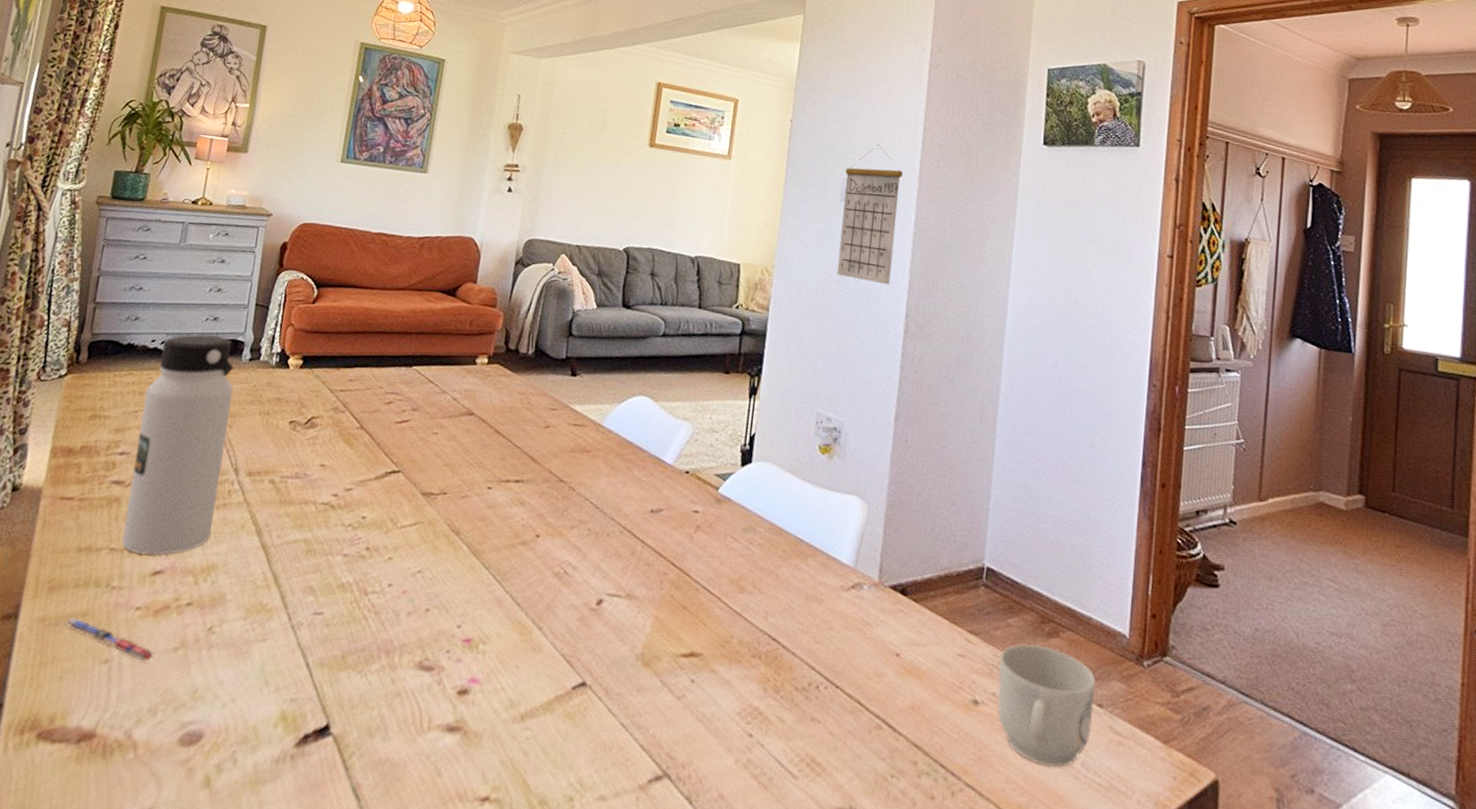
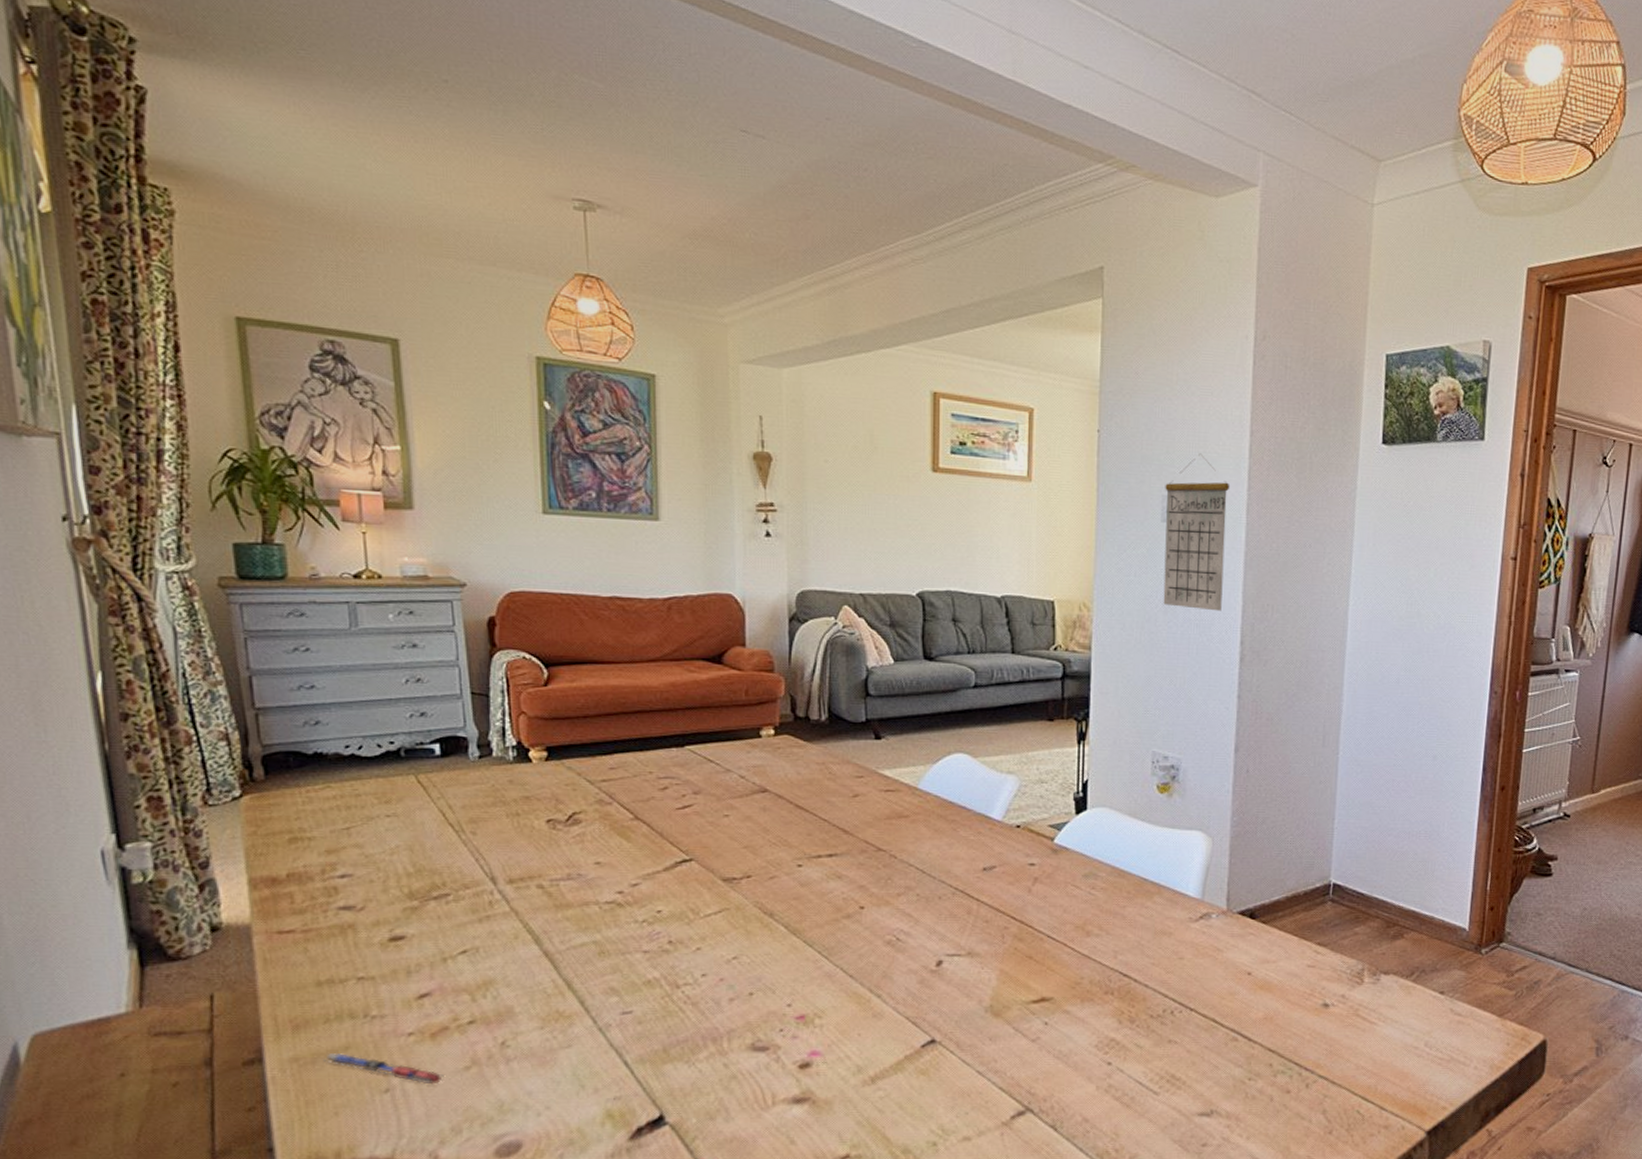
water bottle: present [121,334,234,555] -> none [353,733,480,980]
mug: present [997,644,1097,768] -> none [1346,947,1439,1050]

